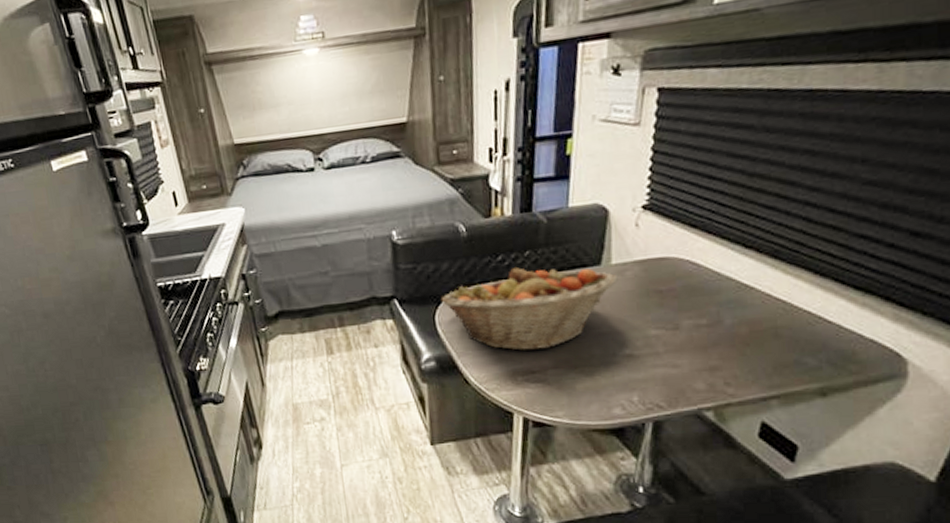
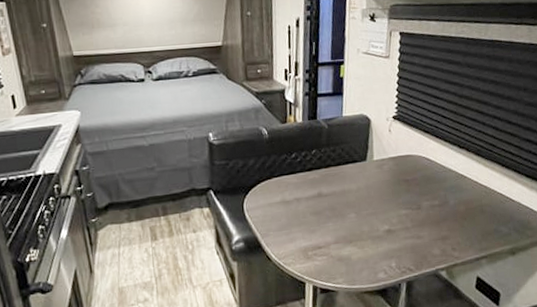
fruit basket: present [441,268,618,351] -> none [248,163,378,230]

